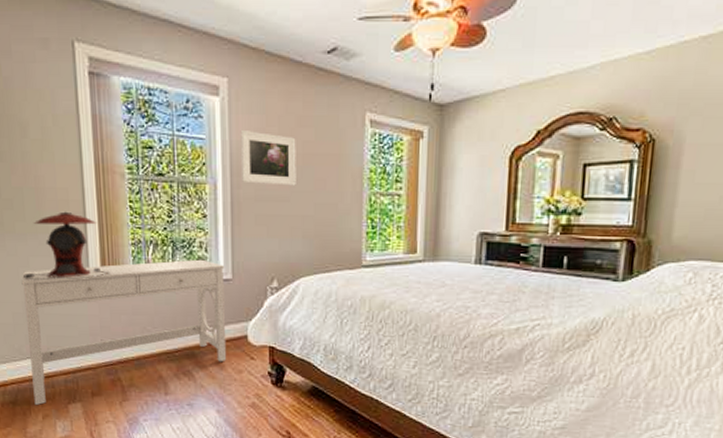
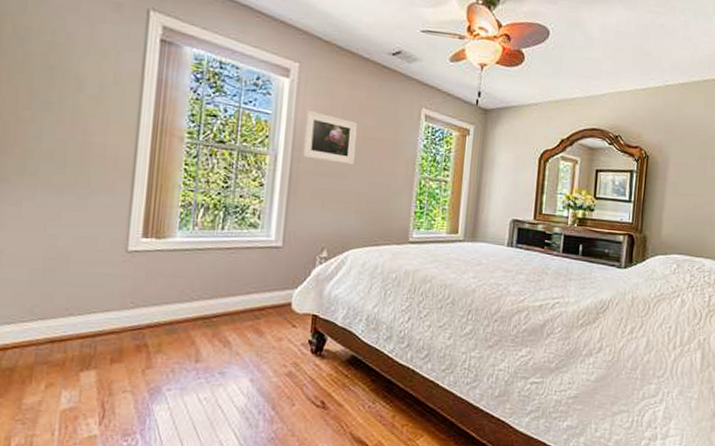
desk: present [21,259,227,405] -> none [38,224,276,372]
table lamp: present [24,211,109,280] -> none [51,168,152,237]

